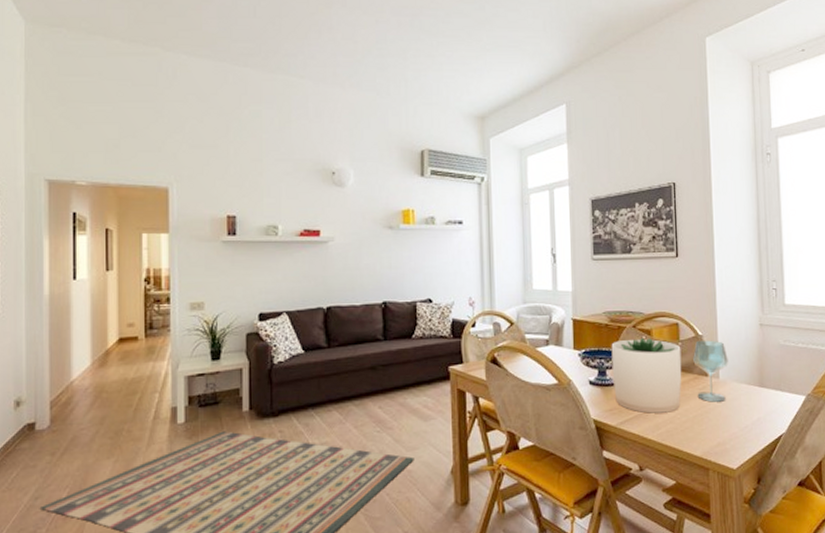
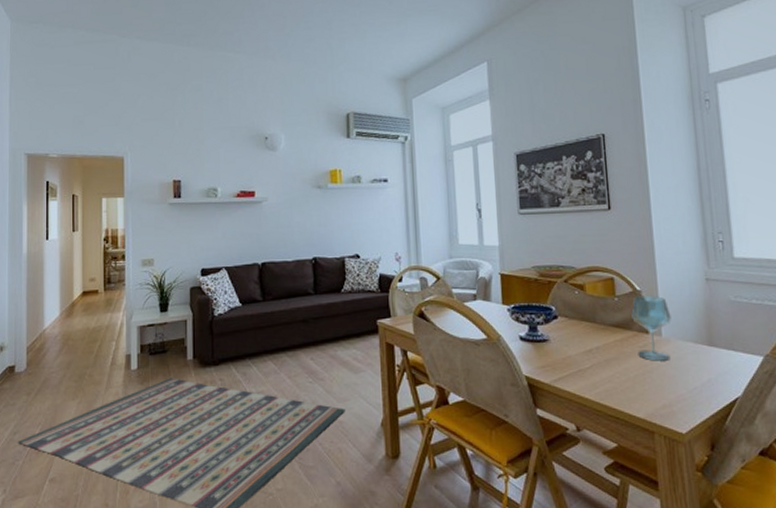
planter: present [611,337,682,413] -> none [541,292,620,371]

